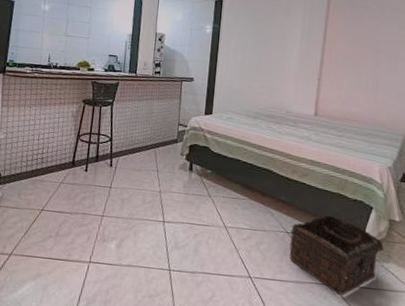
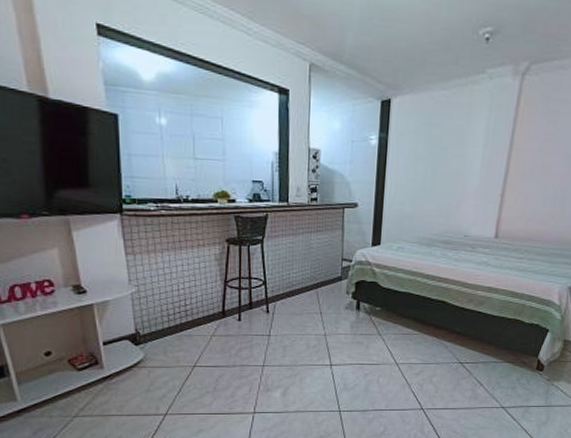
basket: present [289,214,391,296] -> none [462,341,562,416]

